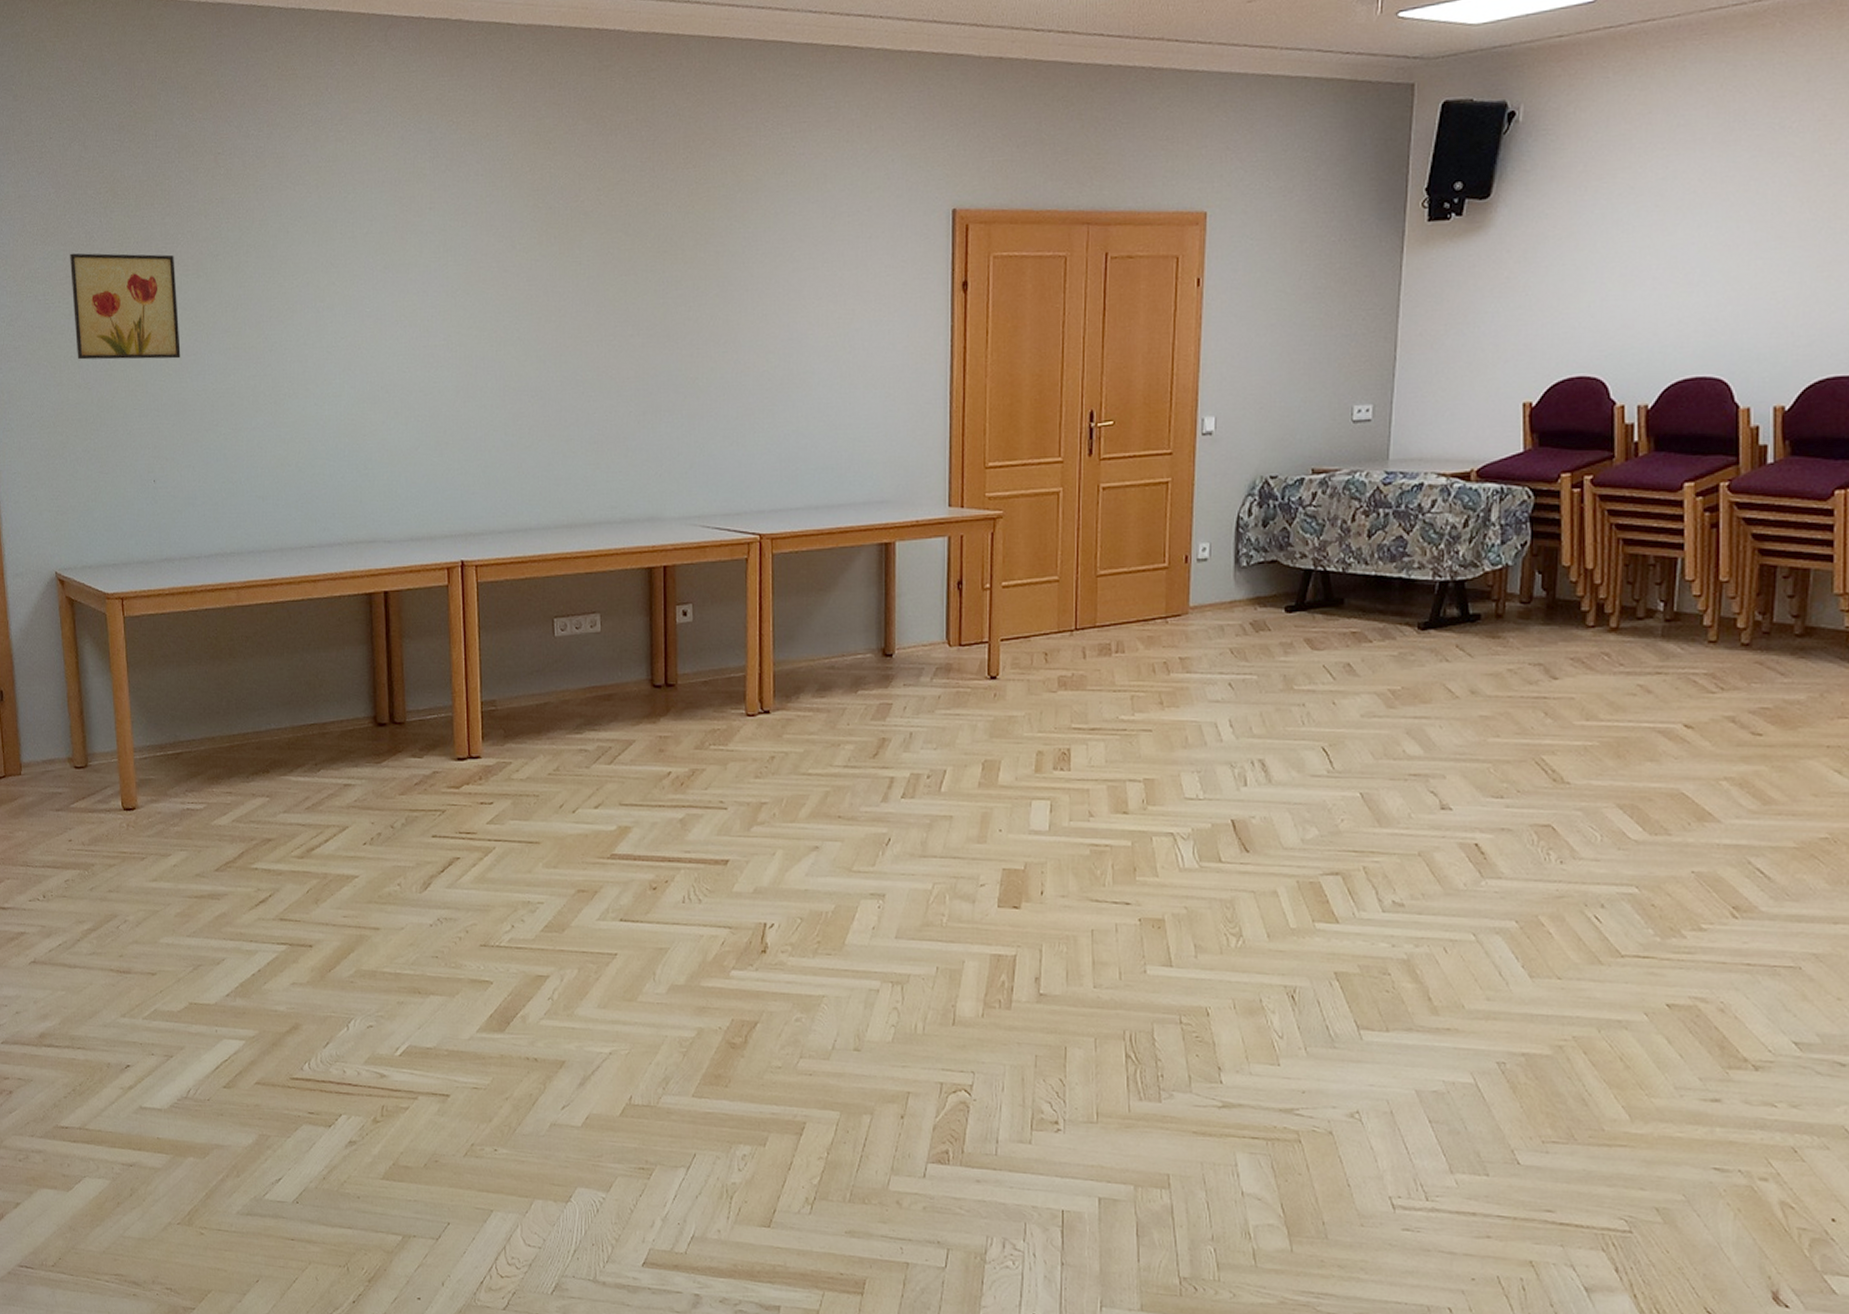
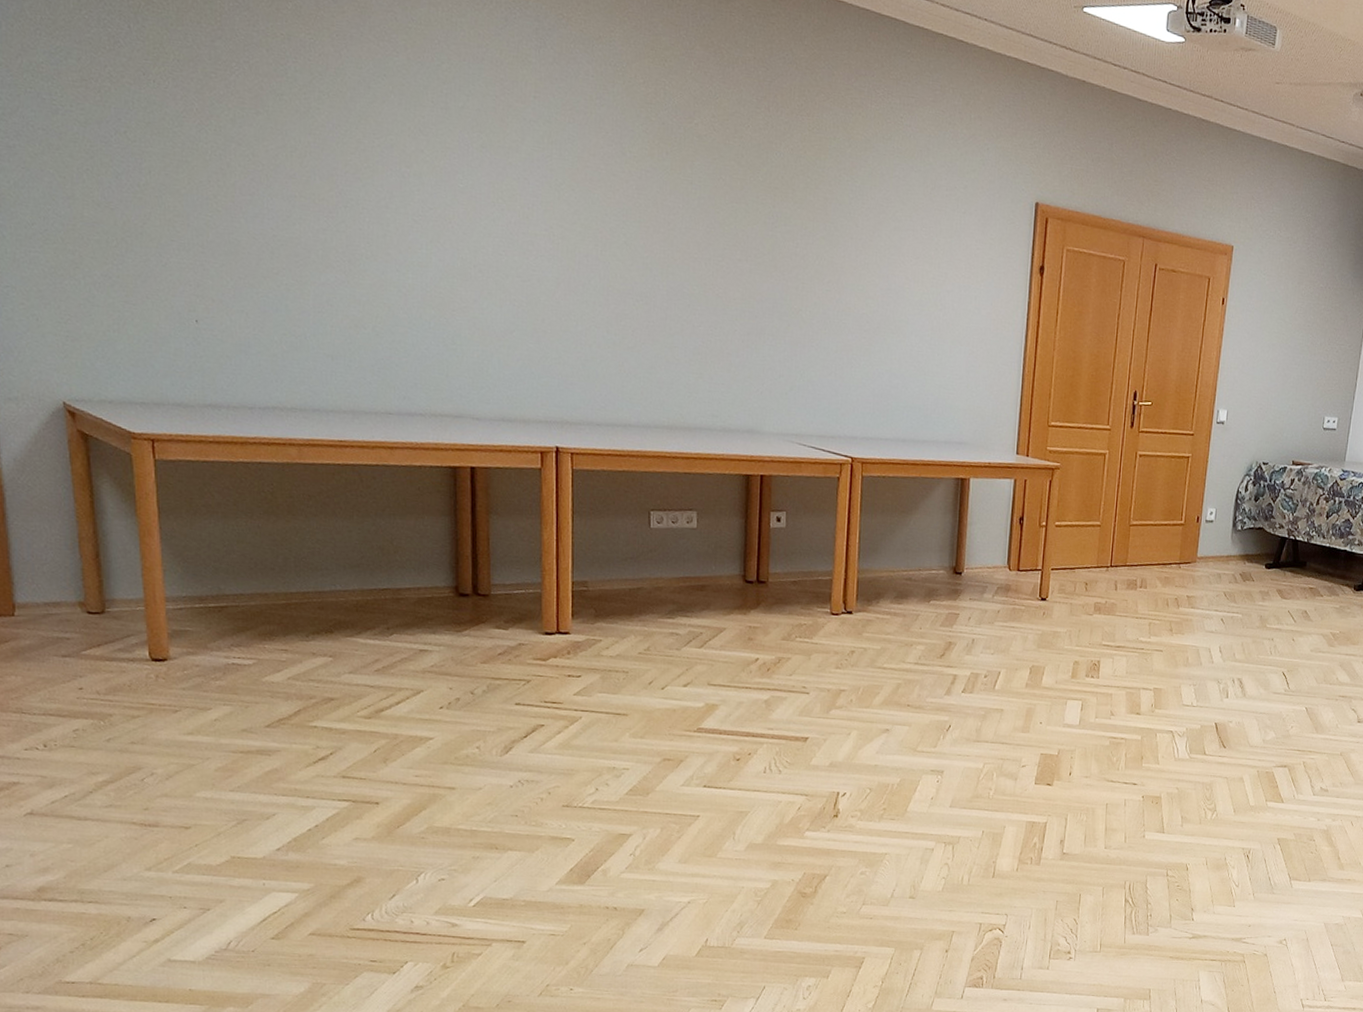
wall art: present [70,253,181,360] -> none [87,54,233,196]

